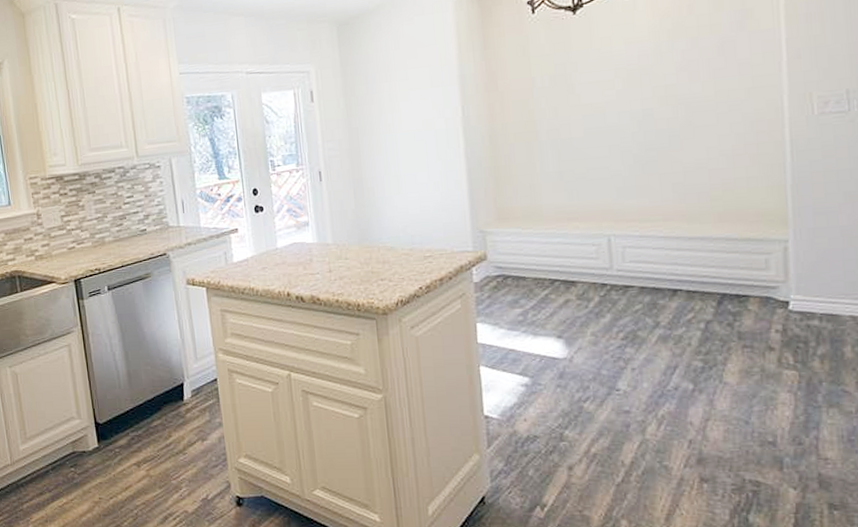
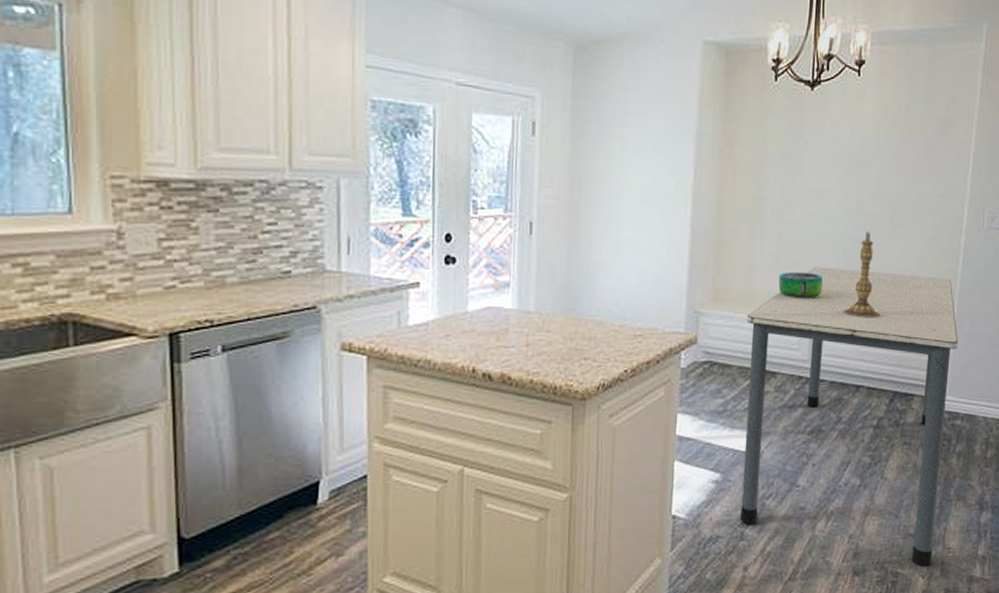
dining table: none [536,172,804,478] -> present [739,266,959,567]
decorative bowl: none [564,183,617,210] -> present [778,271,824,299]
candlestick: none [644,137,691,223] -> present [843,232,881,318]

